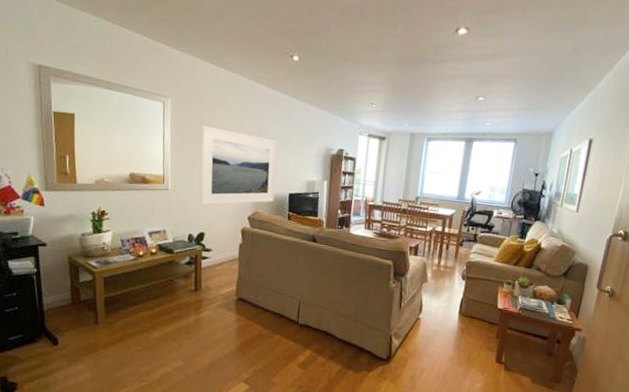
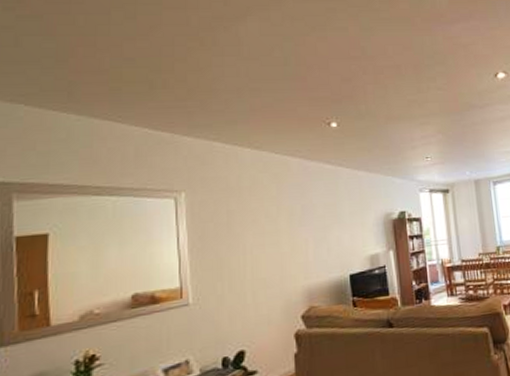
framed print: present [200,125,277,206] -> none [228,215,332,314]

